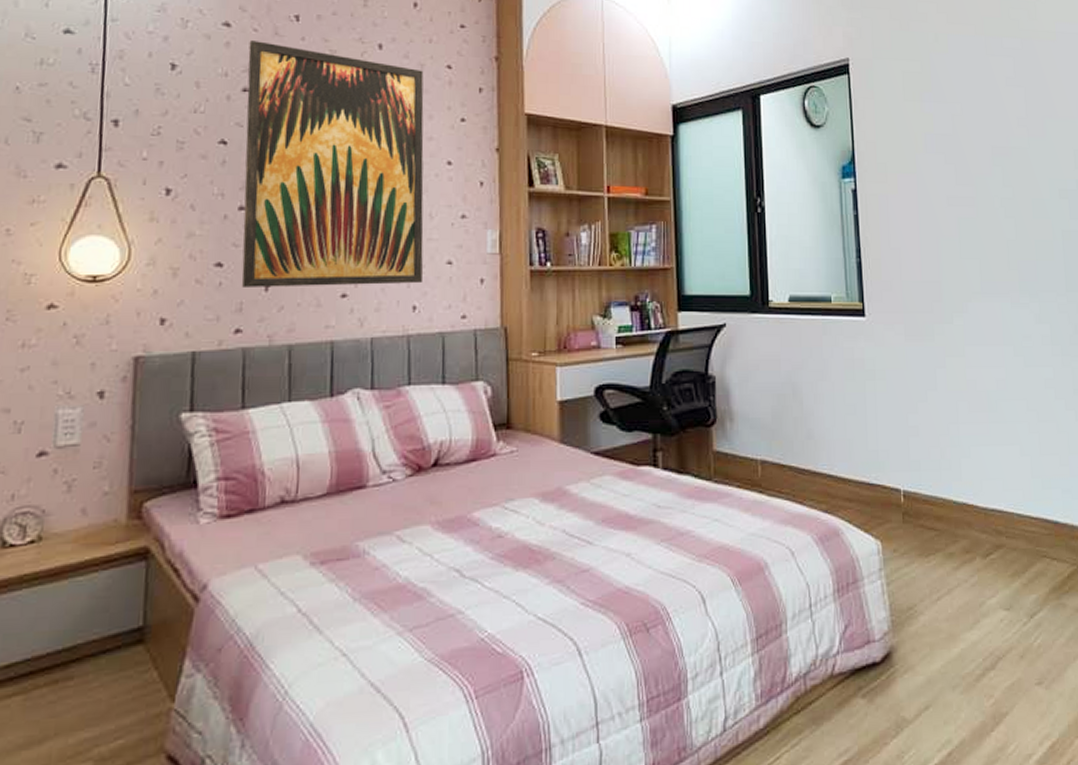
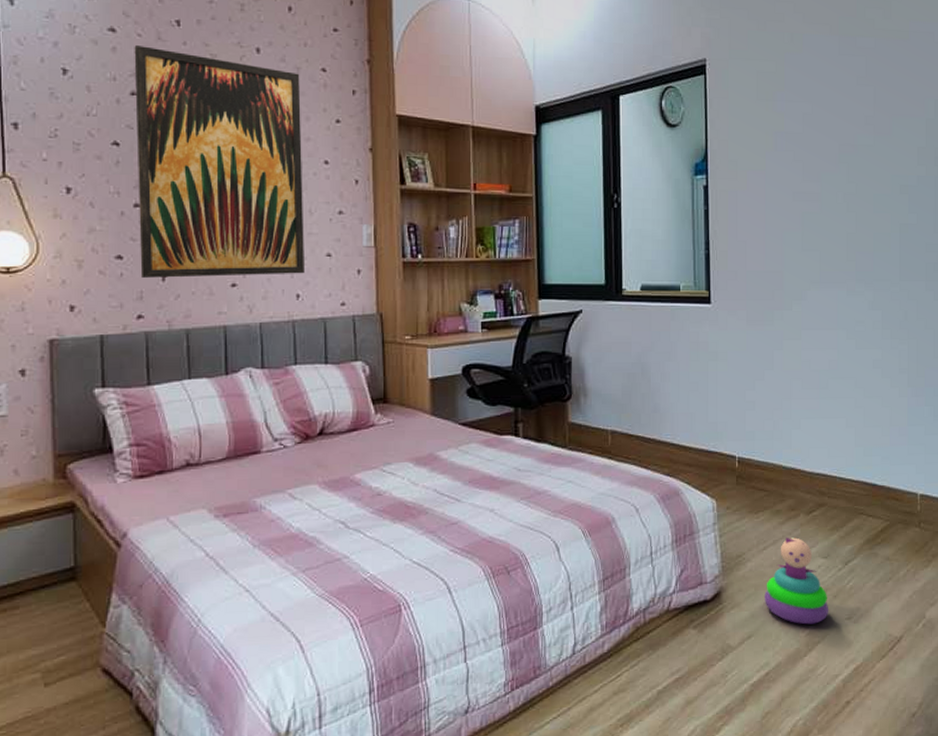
stacking toy: none [941,584,1016,692] -> present [765,537,829,625]

